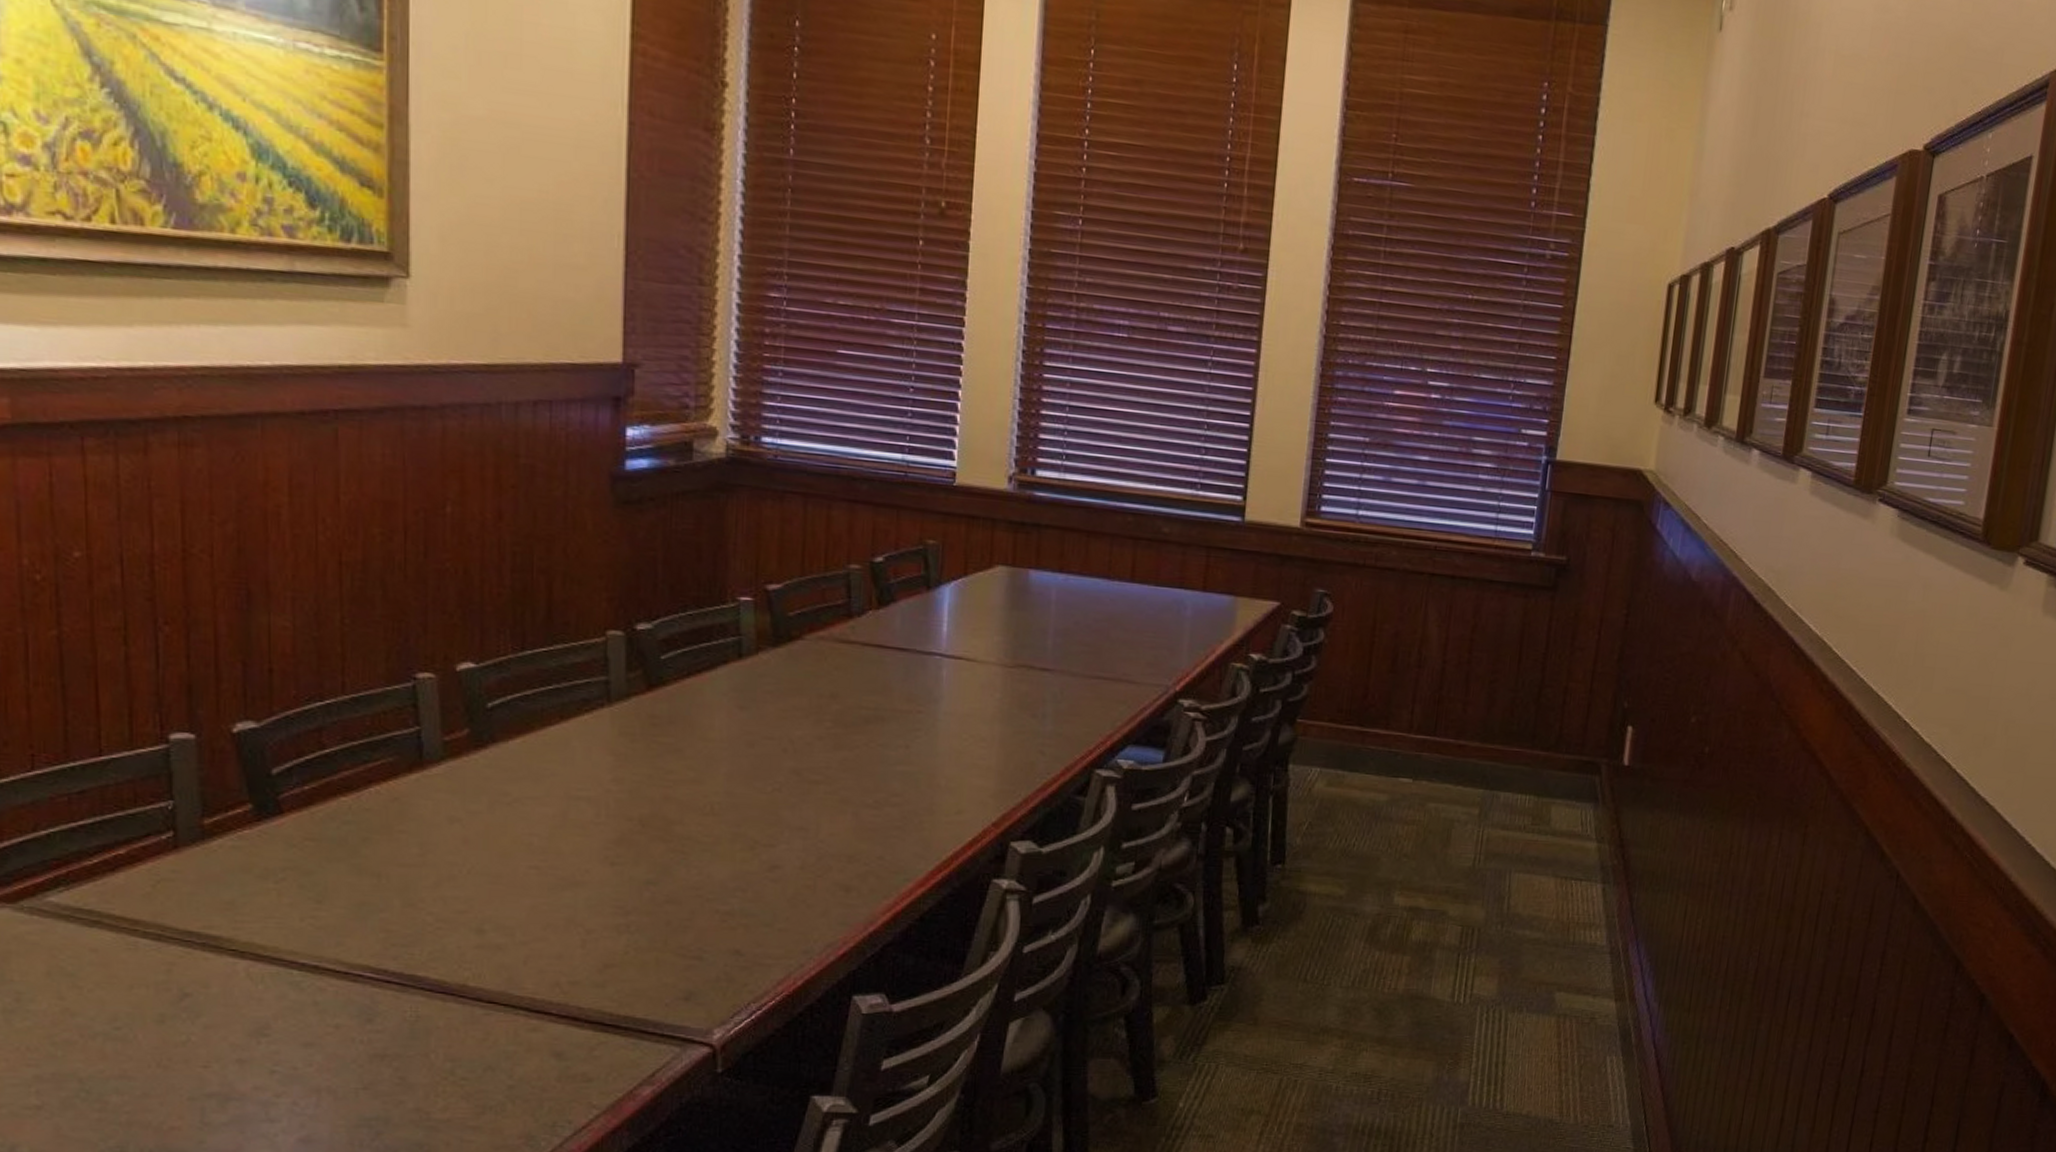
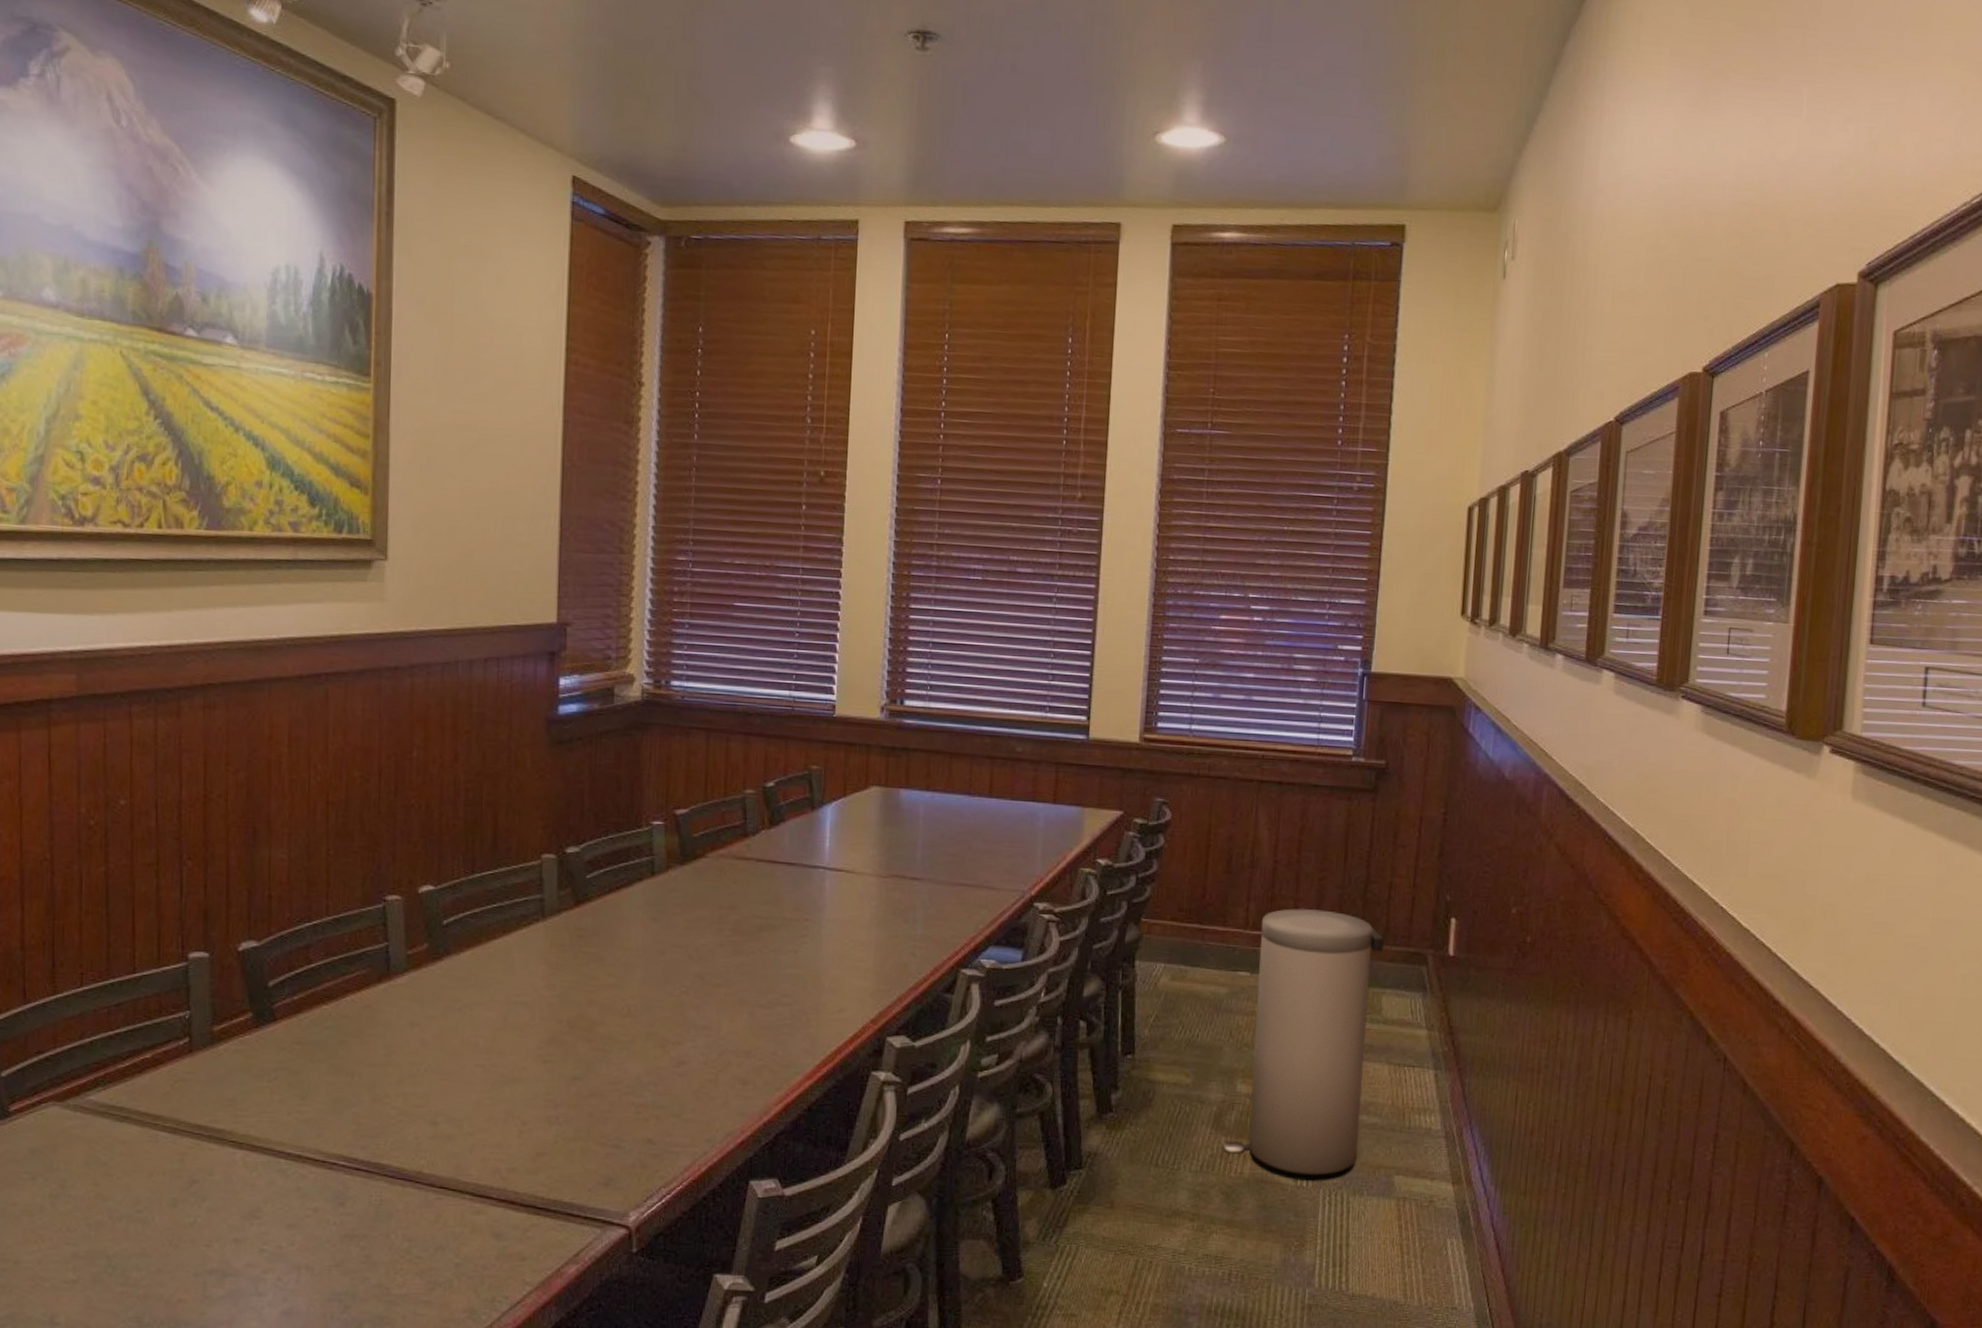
pedal bin: none [1375,712,1556,997] -> present [1222,909,1384,1181]

